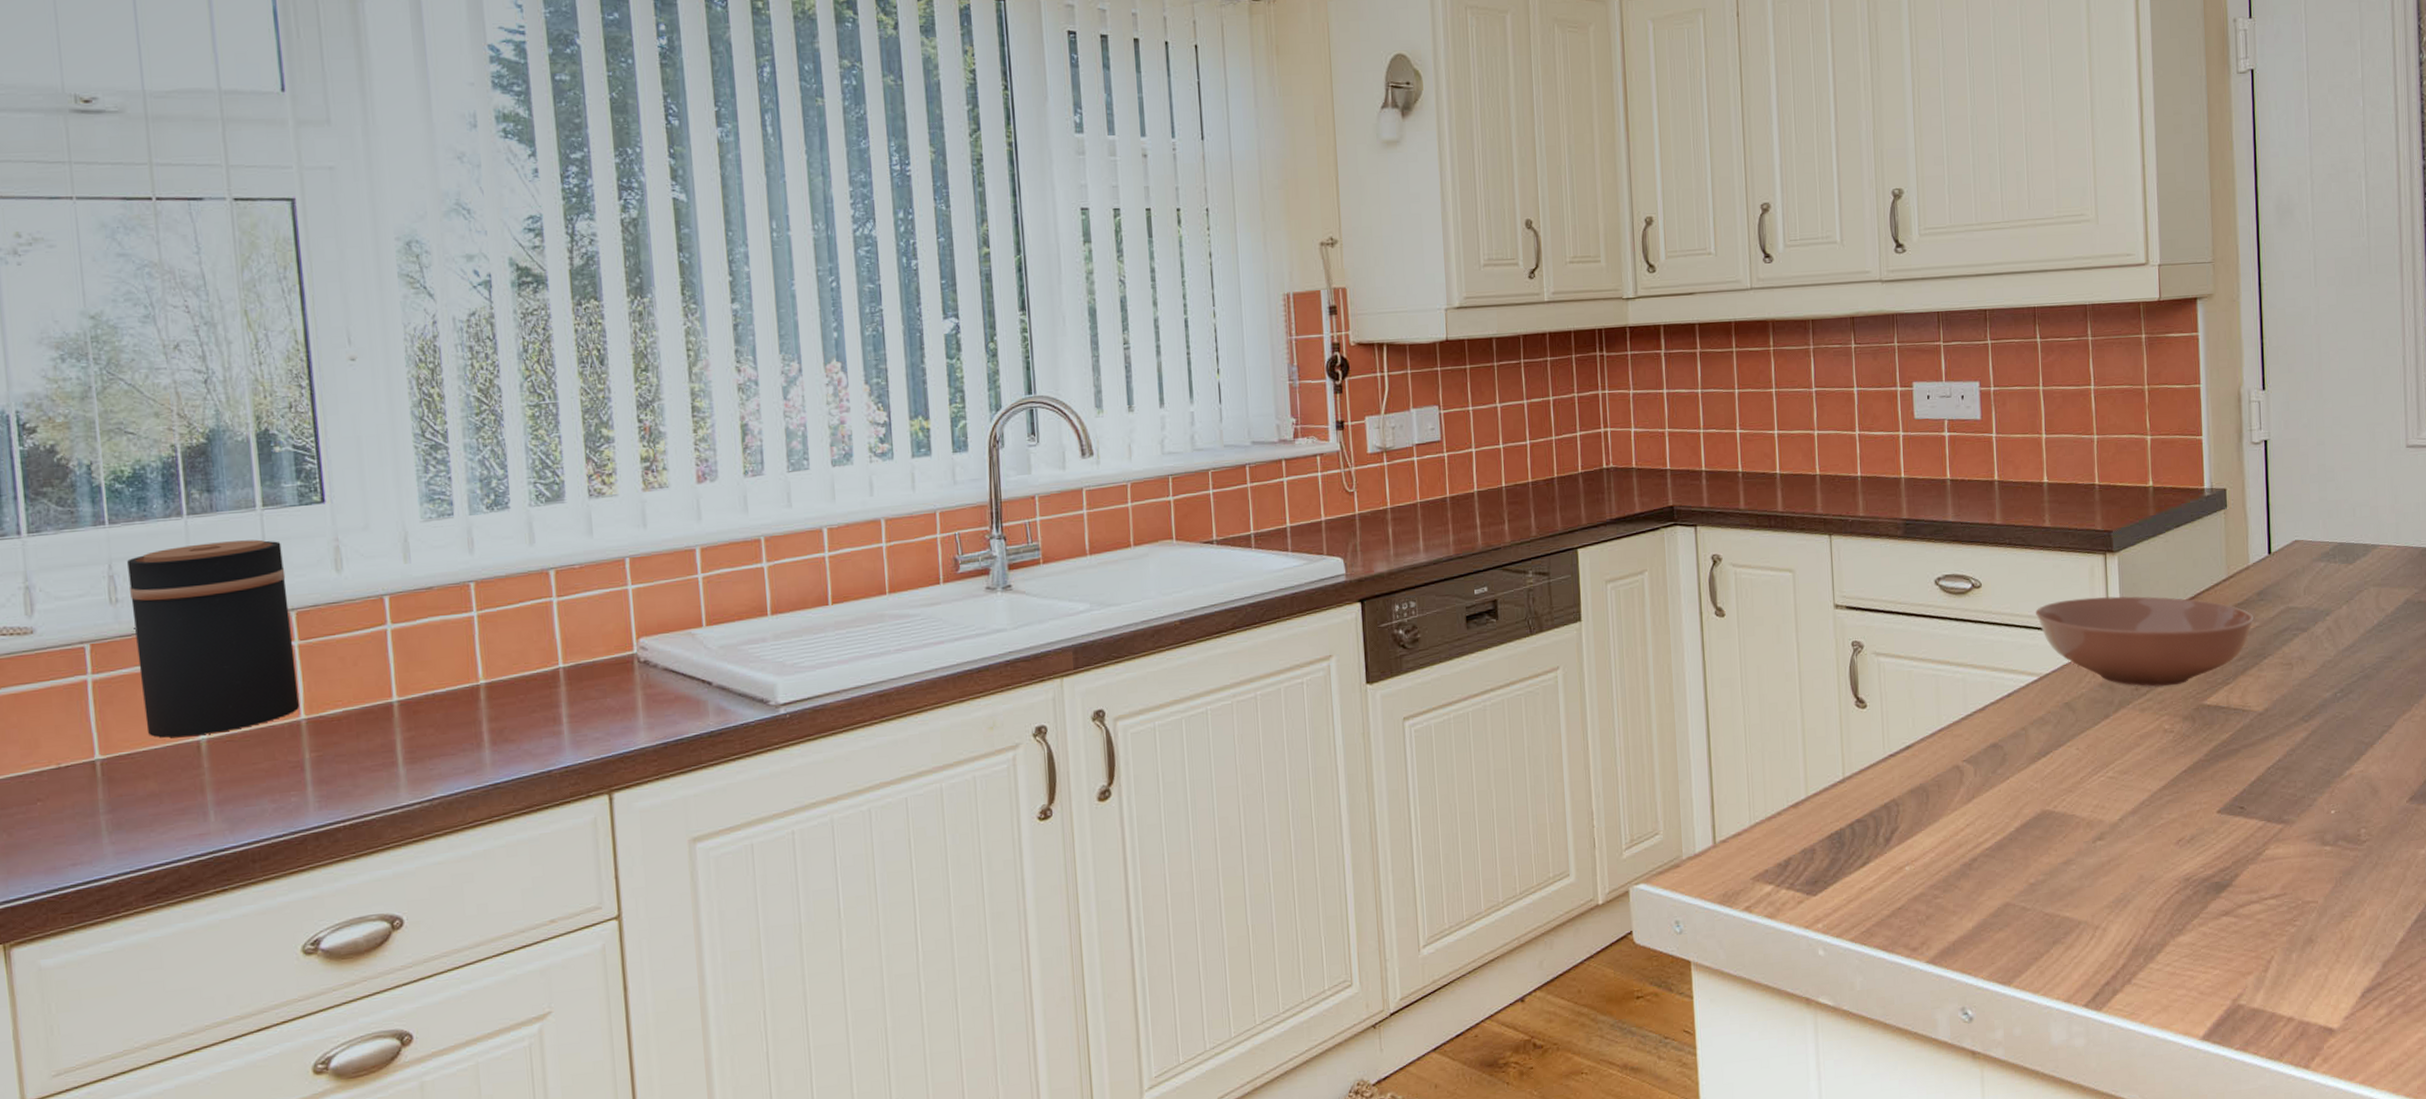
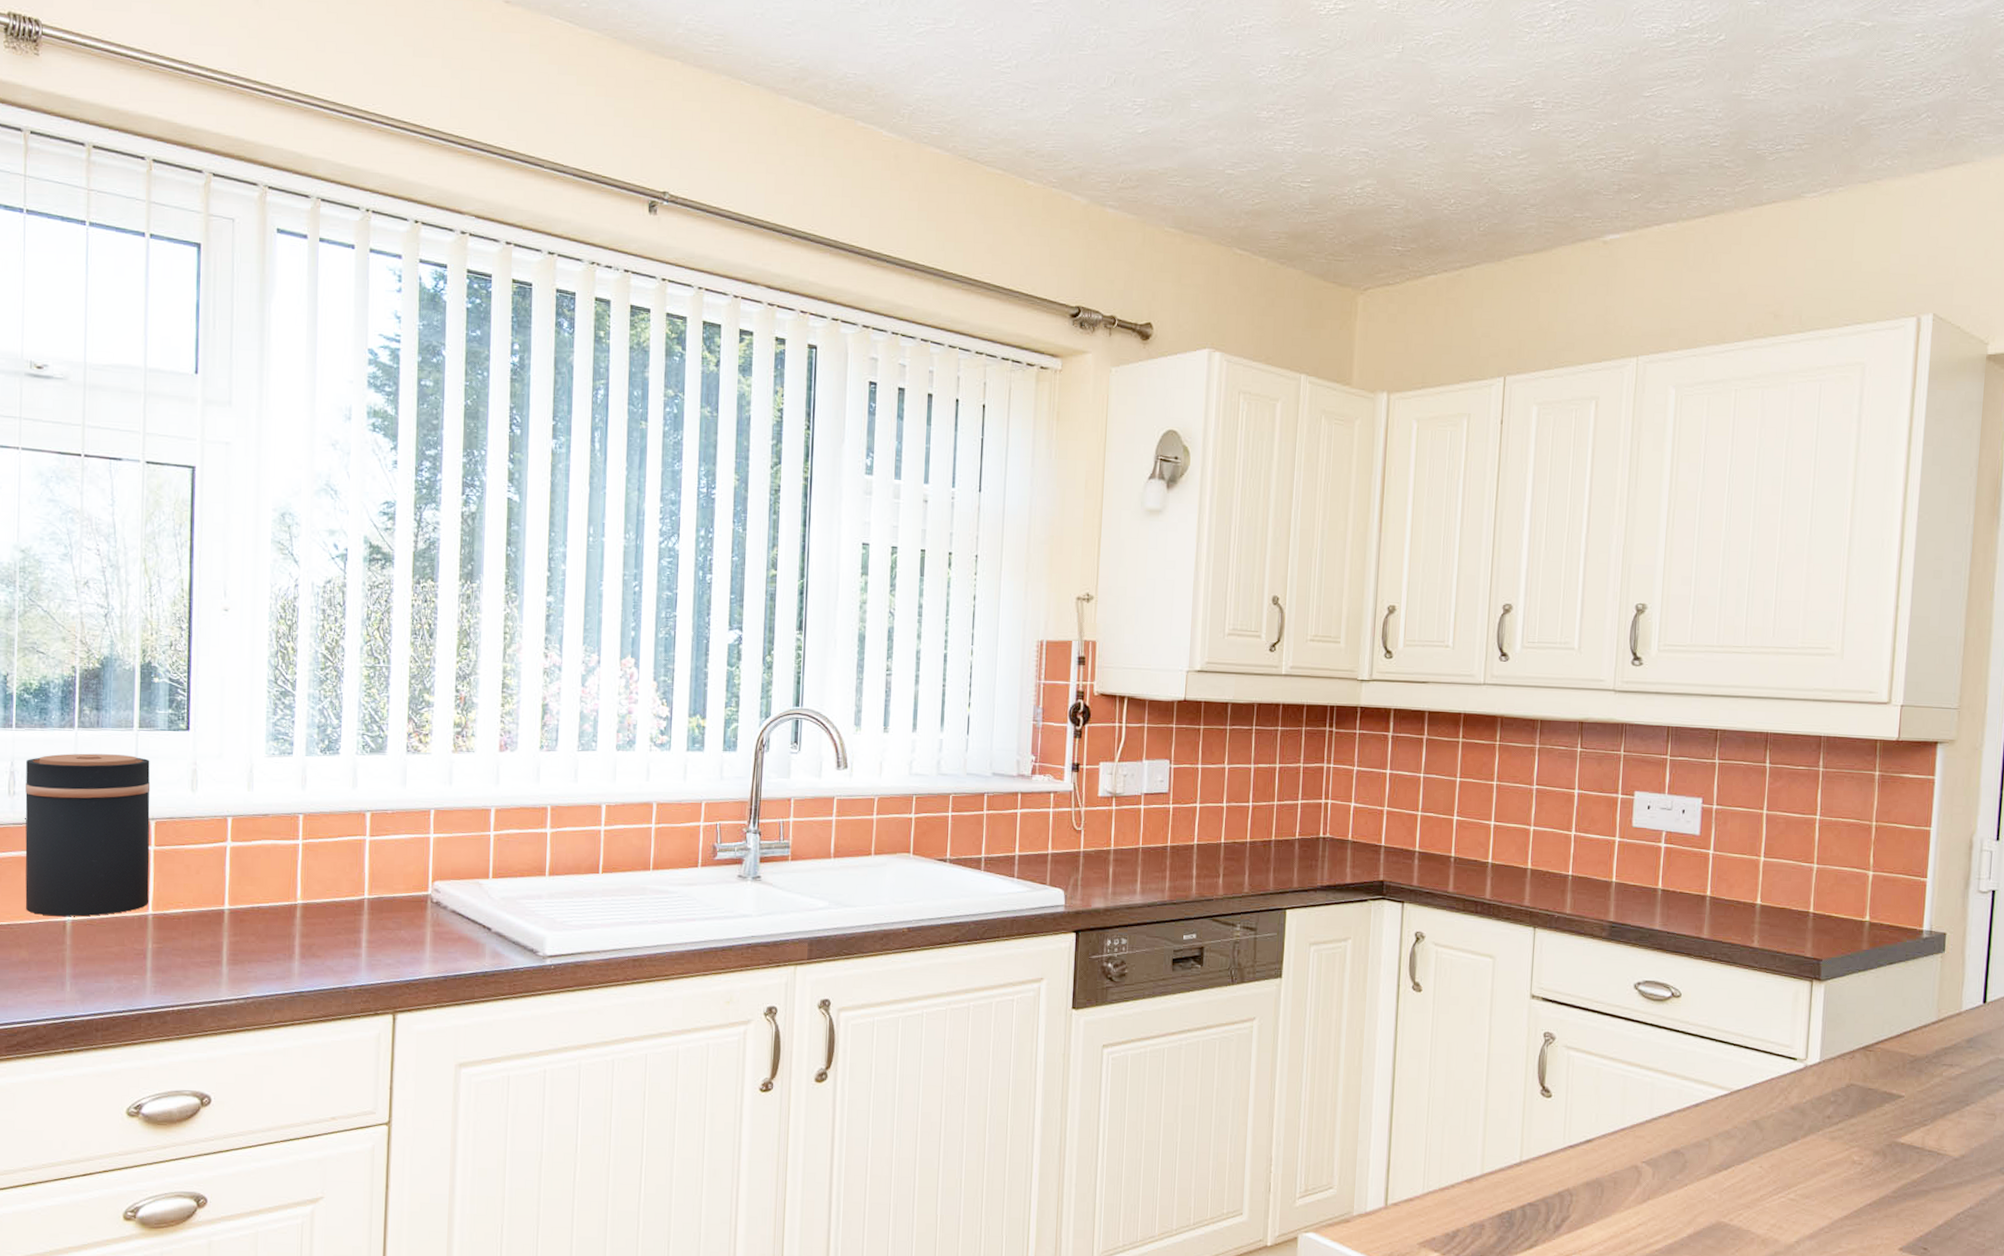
bowl: present [2036,596,2254,687] -> none [1733,1020,1961,1119]

